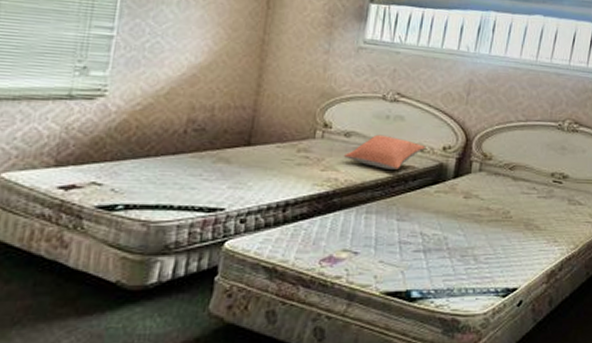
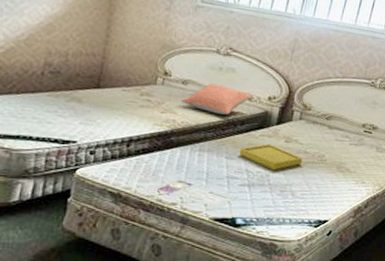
serving tray: none [412,201,485,233] -> present [239,144,303,171]

